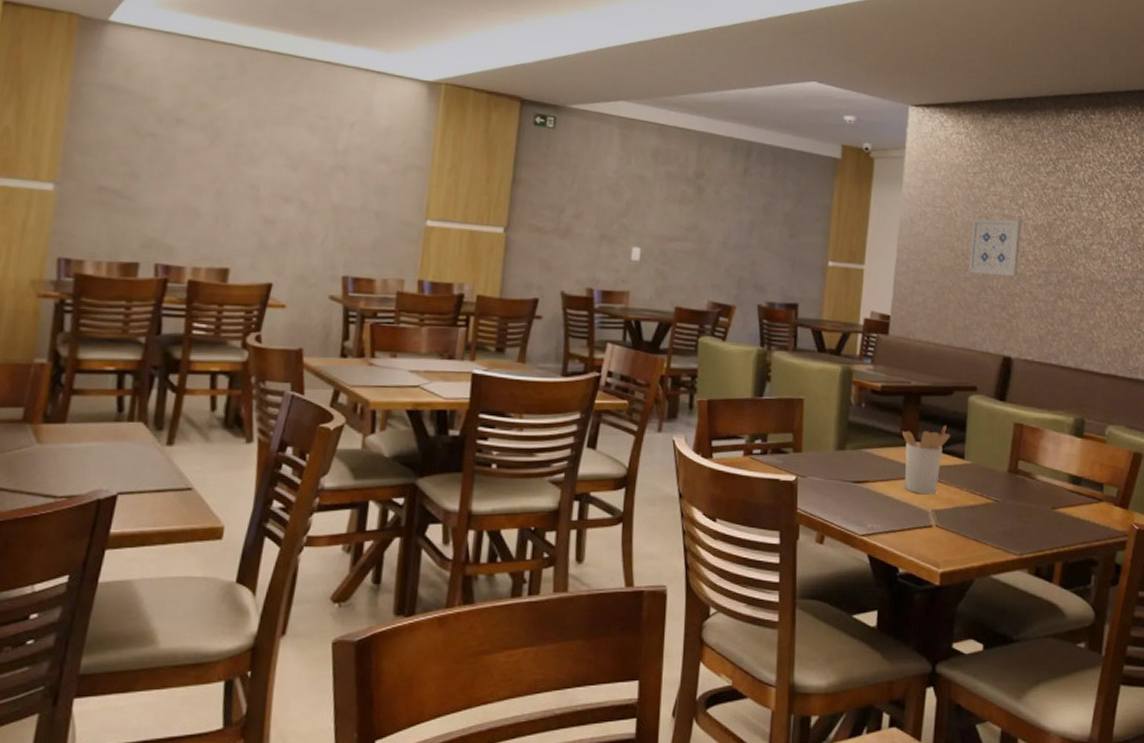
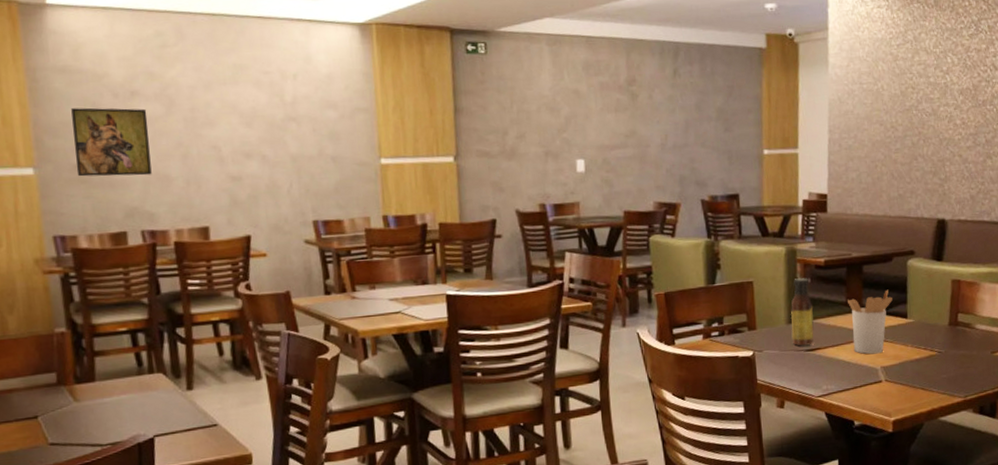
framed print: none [99,128,189,207] -> present [71,107,152,177]
sauce bottle: none [839,401,866,477] -> present [790,278,814,346]
wall art: present [968,218,1021,276] -> none [898,86,948,144]

